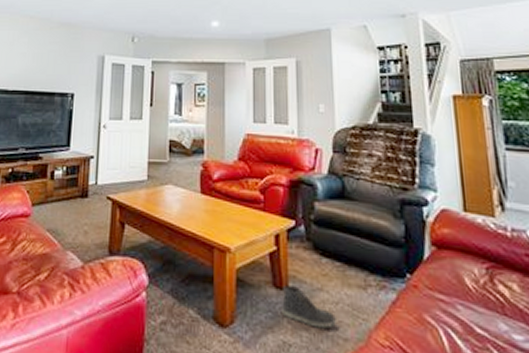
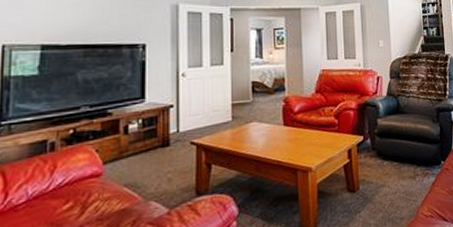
sneaker: present [282,285,336,329] -> none [355,187,395,215]

